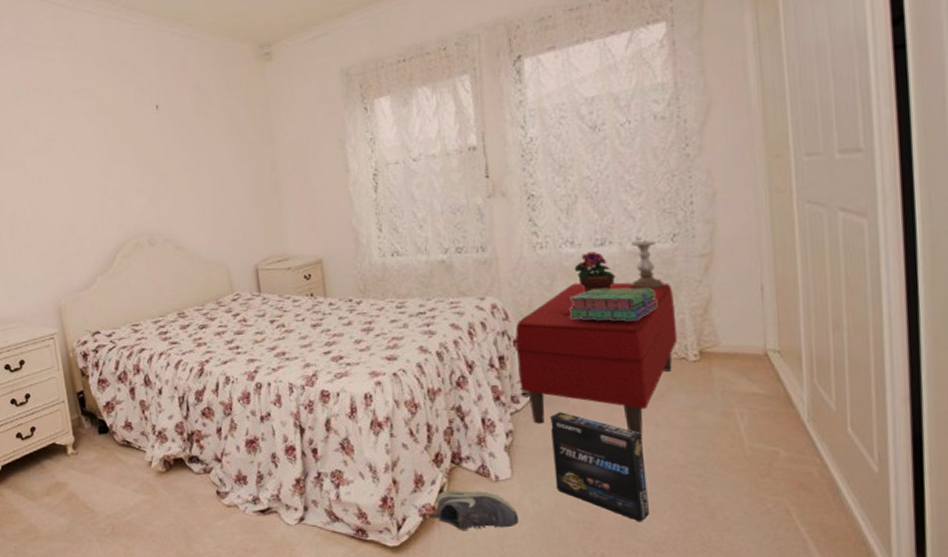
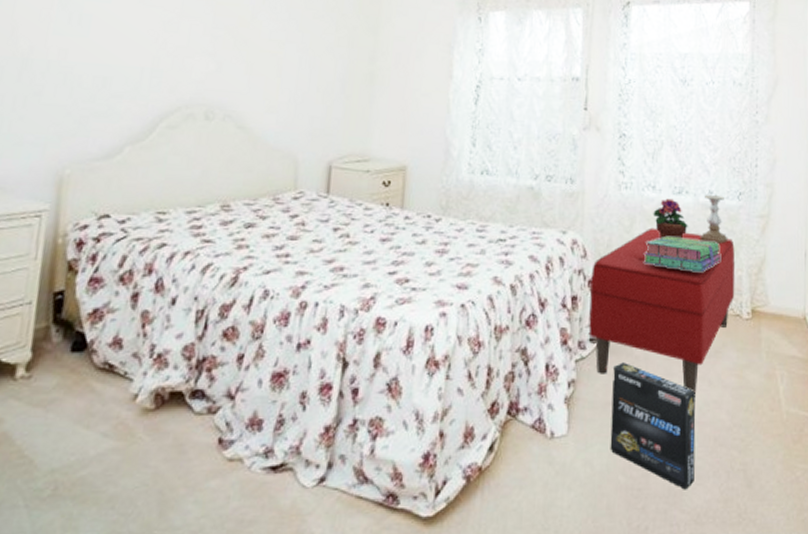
shoe: present [428,490,518,530] -> none [472,448,568,497]

